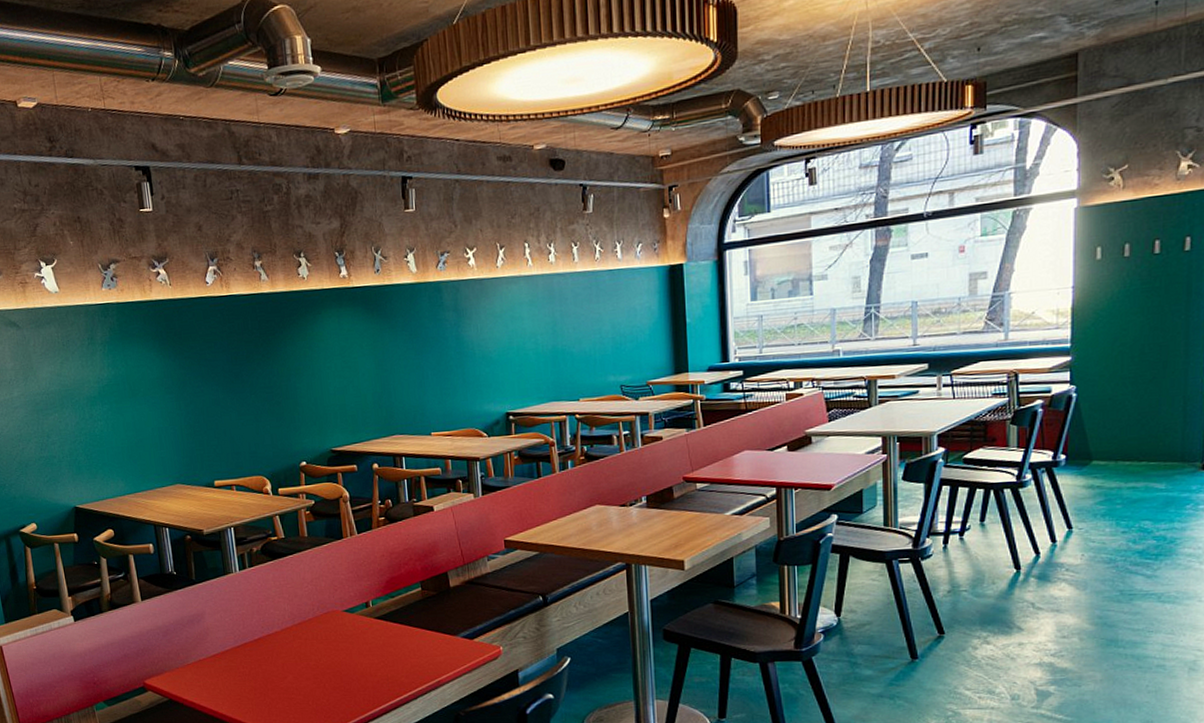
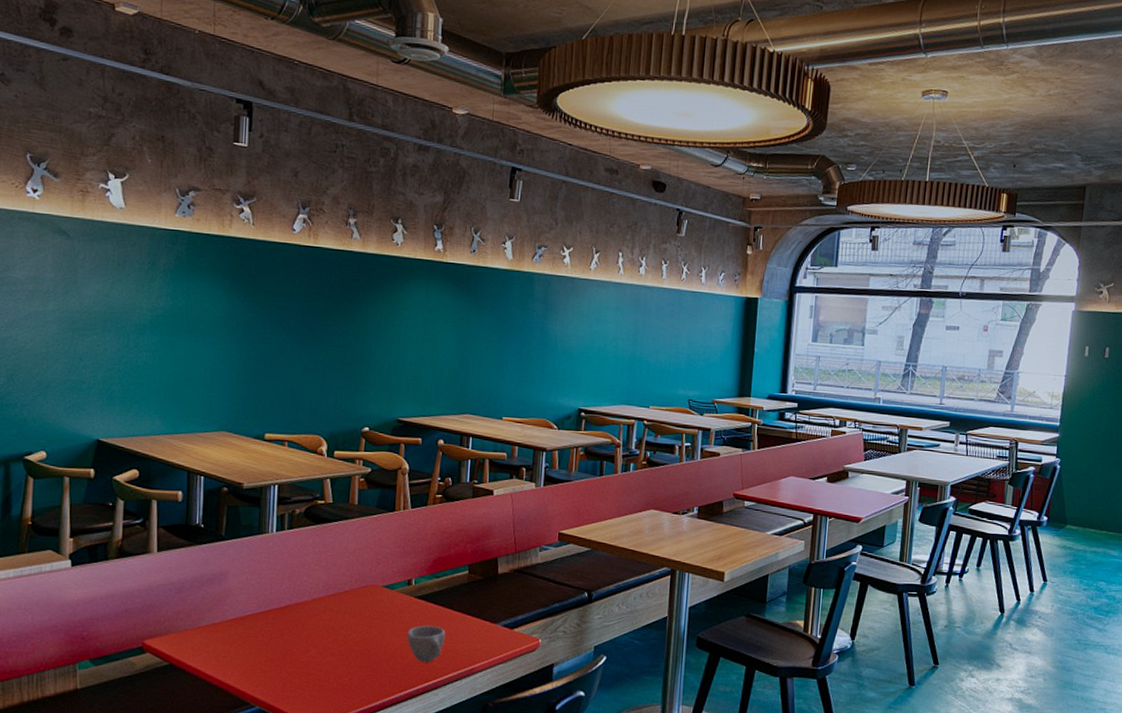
cup: none [372,643,410,679] -> present [407,625,446,663]

